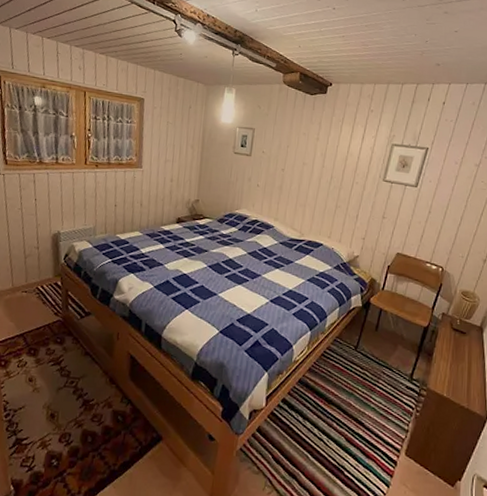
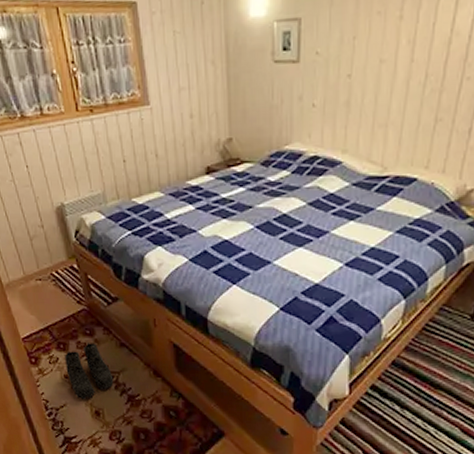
boots: none [31,350,74,402] -> present [65,343,114,399]

